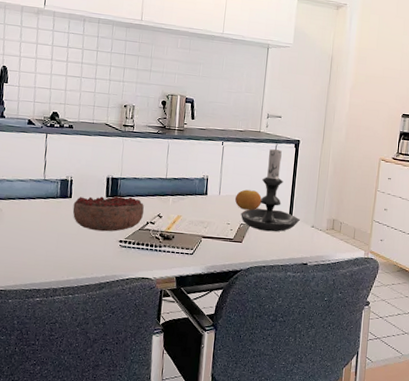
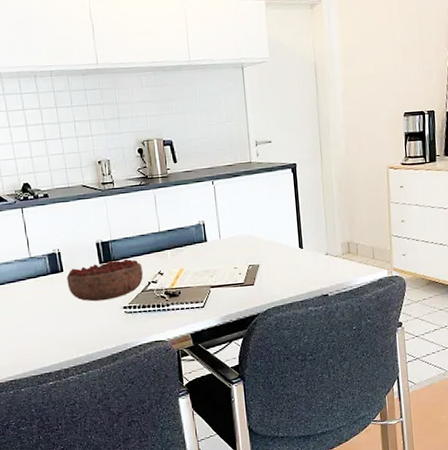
fruit: present [234,189,262,211] -> none [237,227,267,250]
candle holder: present [241,143,300,232] -> none [247,171,312,269]

